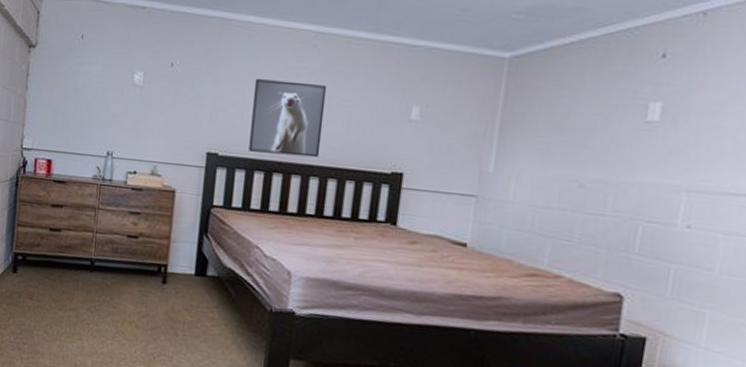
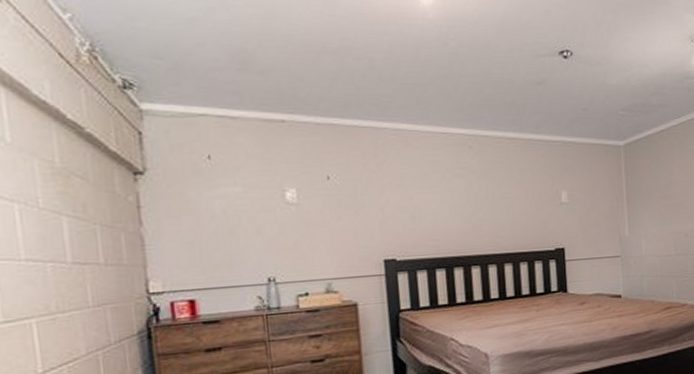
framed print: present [249,79,327,158] -> none [421,181,493,252]

